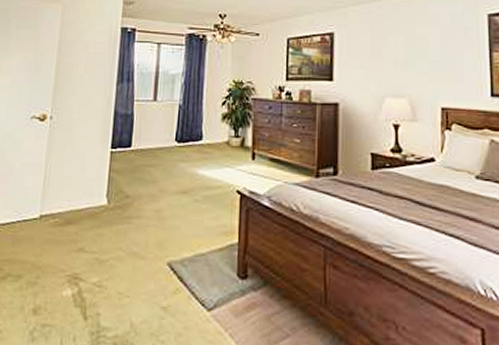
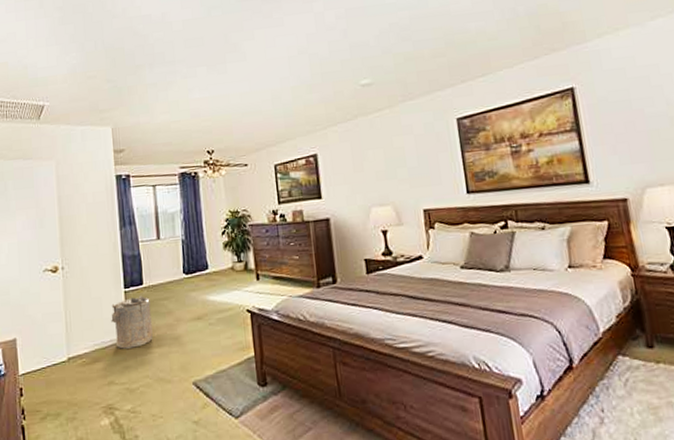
laundry hamper: none [92,158,136,215] -> present [111,295,153,349]

